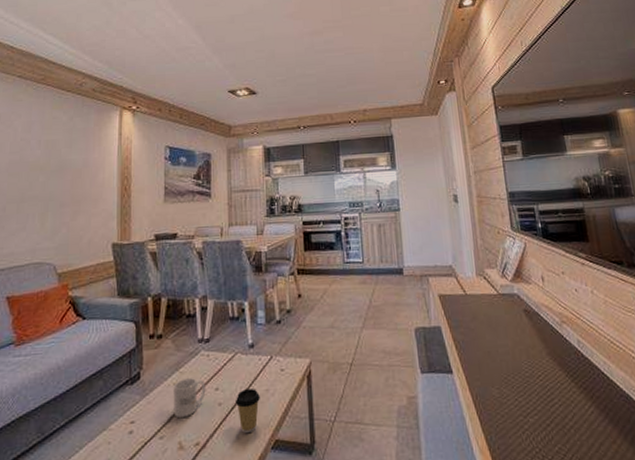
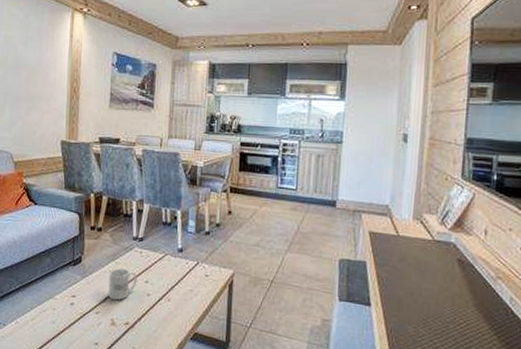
coffee cup: present [236,387,260,434] -> none [162,286,184,323]

